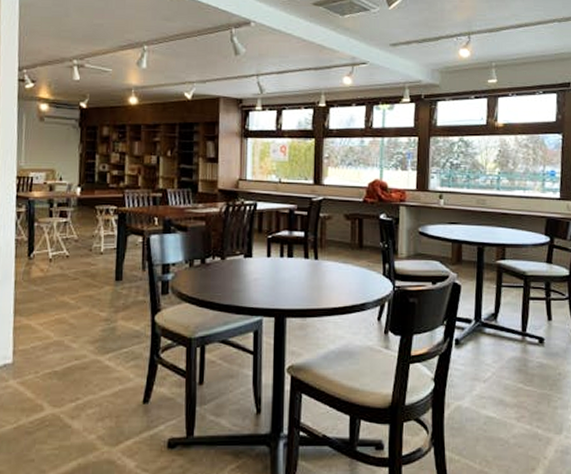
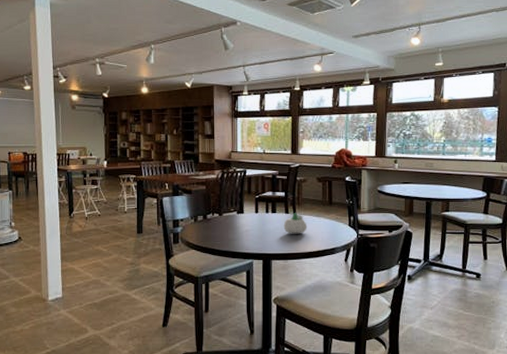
succulent planter: none [302,258,332,285] -> present [283,213,308,234]

